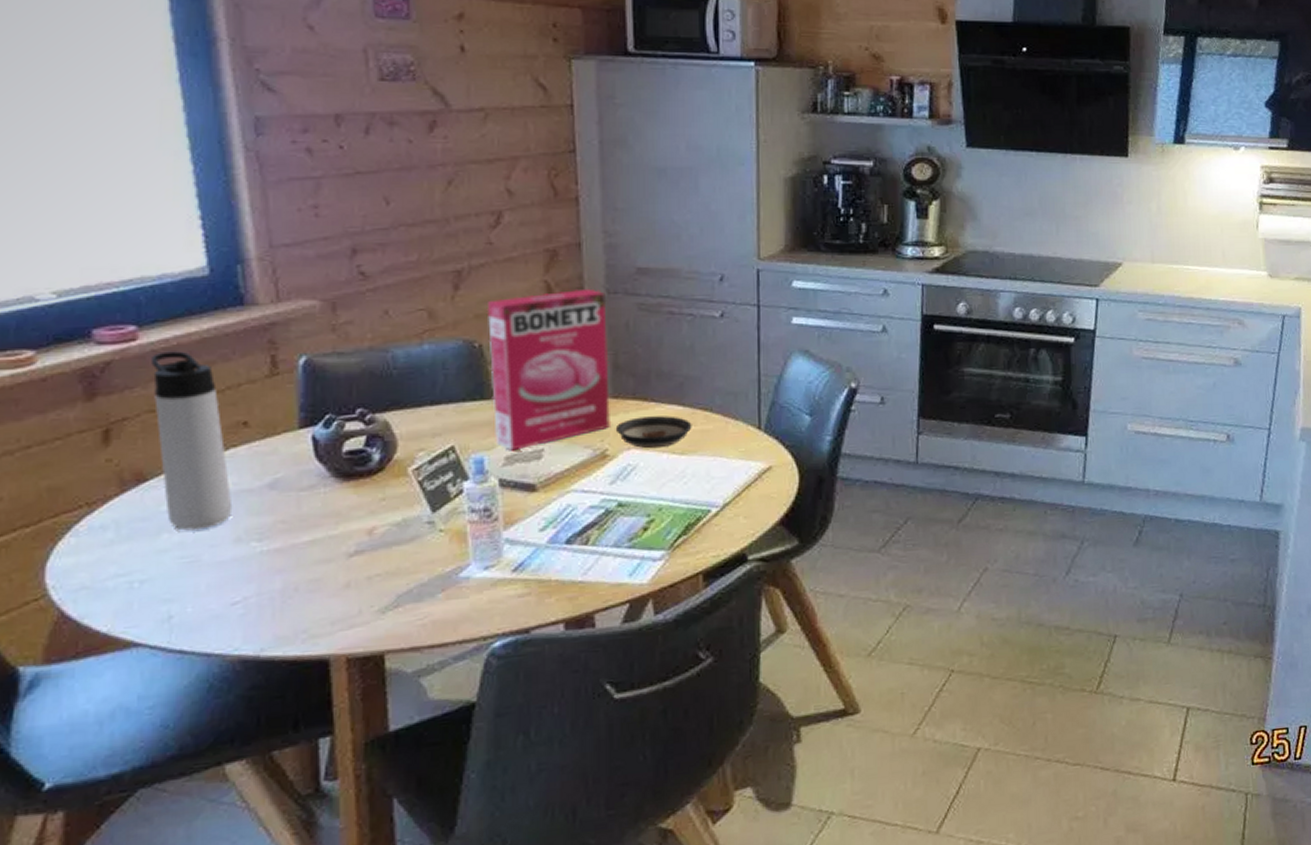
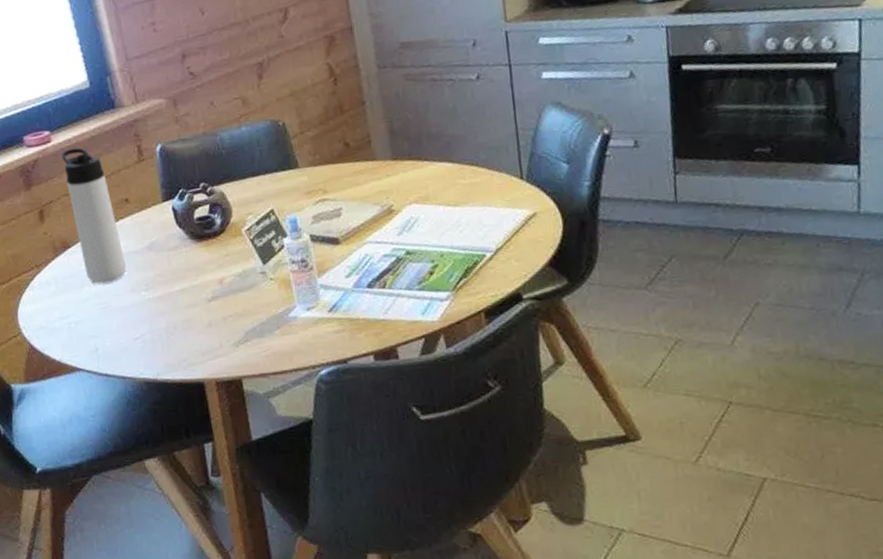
cereal box: present [486,288,610,451] -> none [285,65,393,211]
saucer: present [617,416,692,449] -> none [398,172,462,203]

